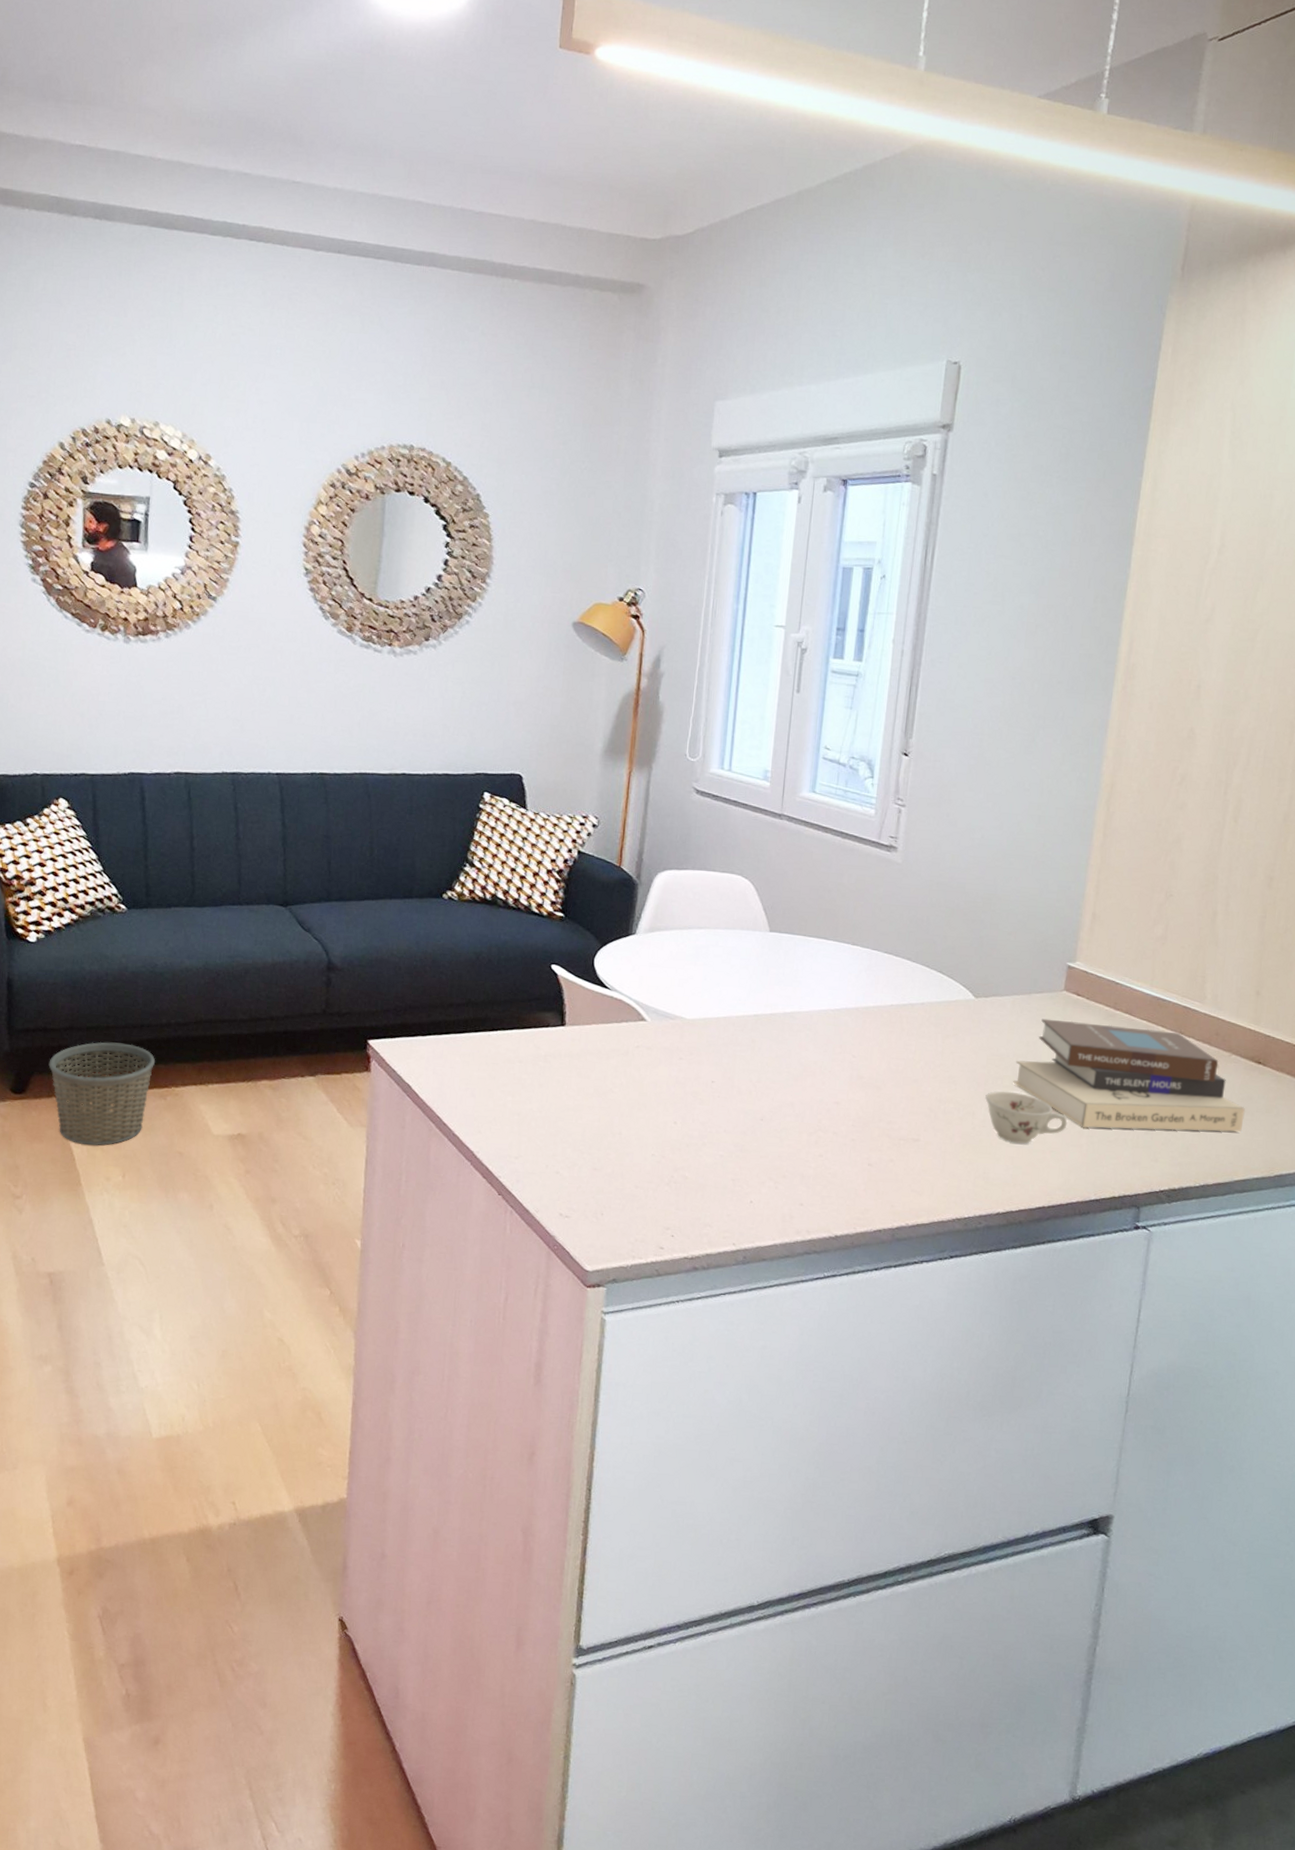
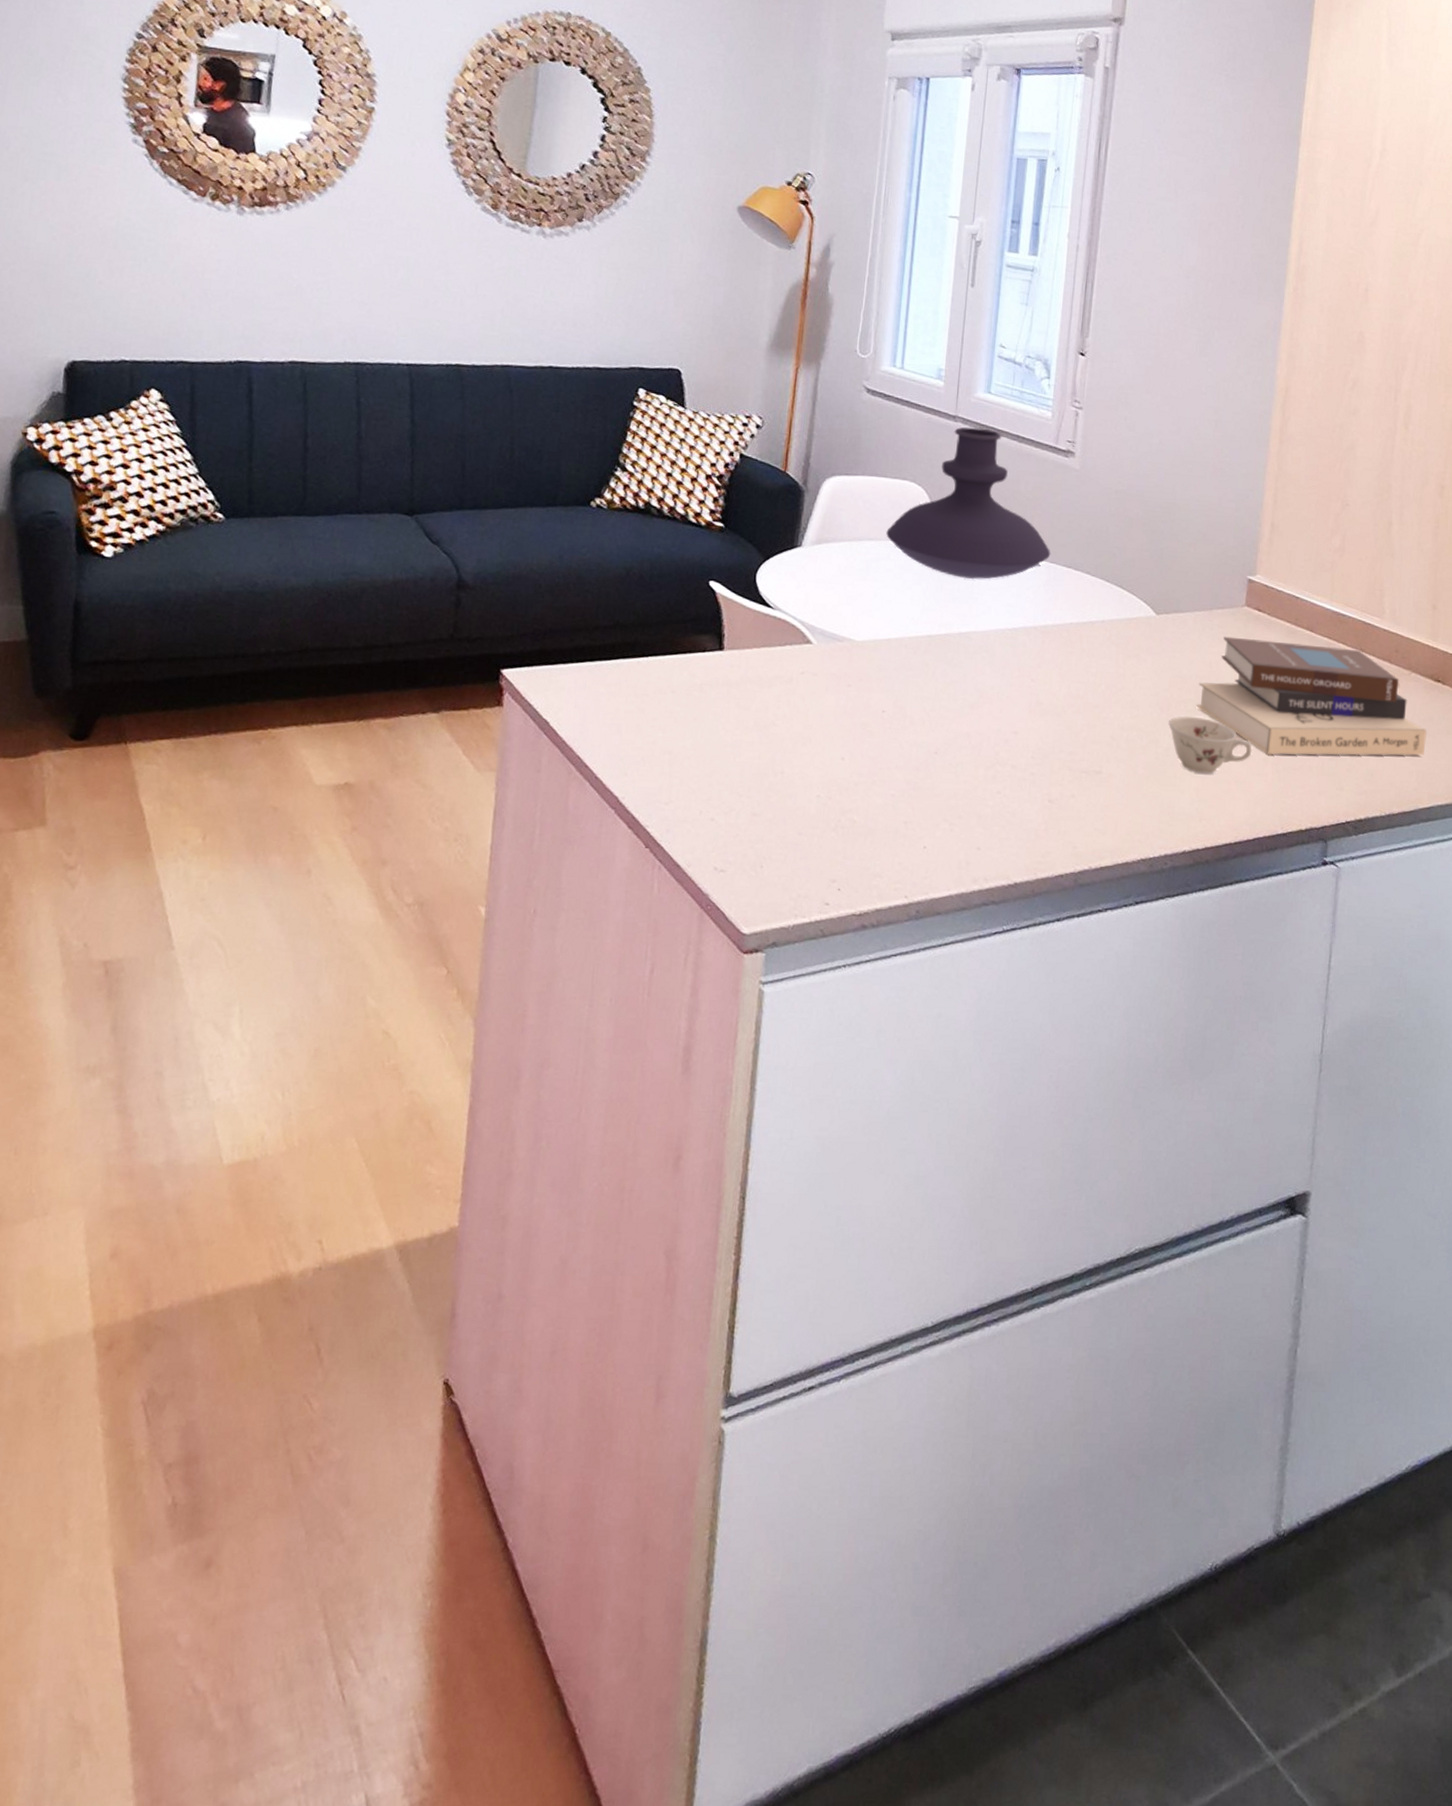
basket: present [48,1042,156,1146] -> none [119,676,250,801]
vase: none [715,824,873,965] -> present [886,427,1051,580]

